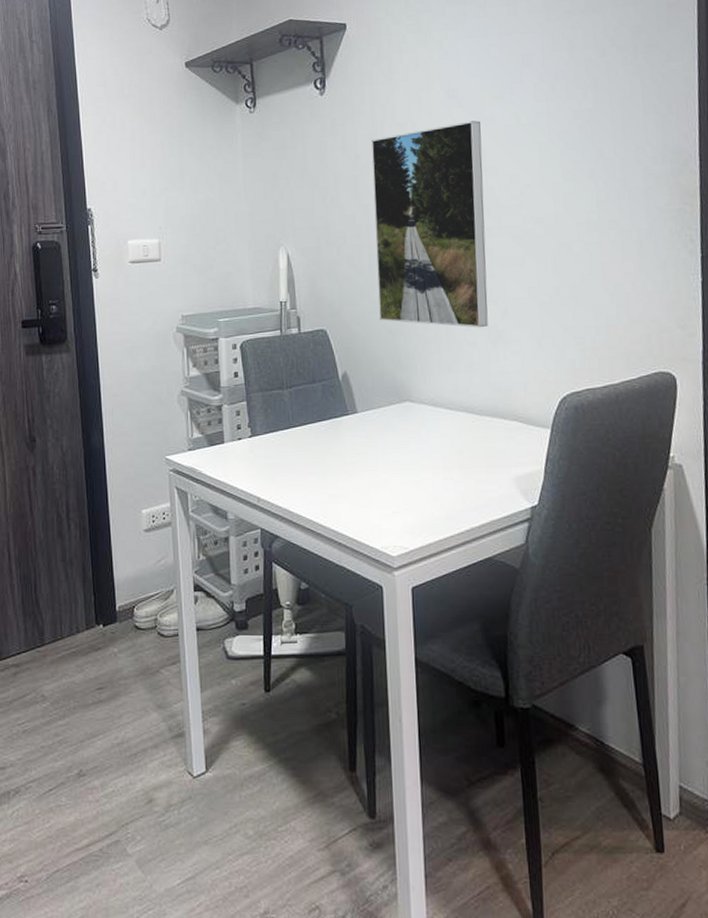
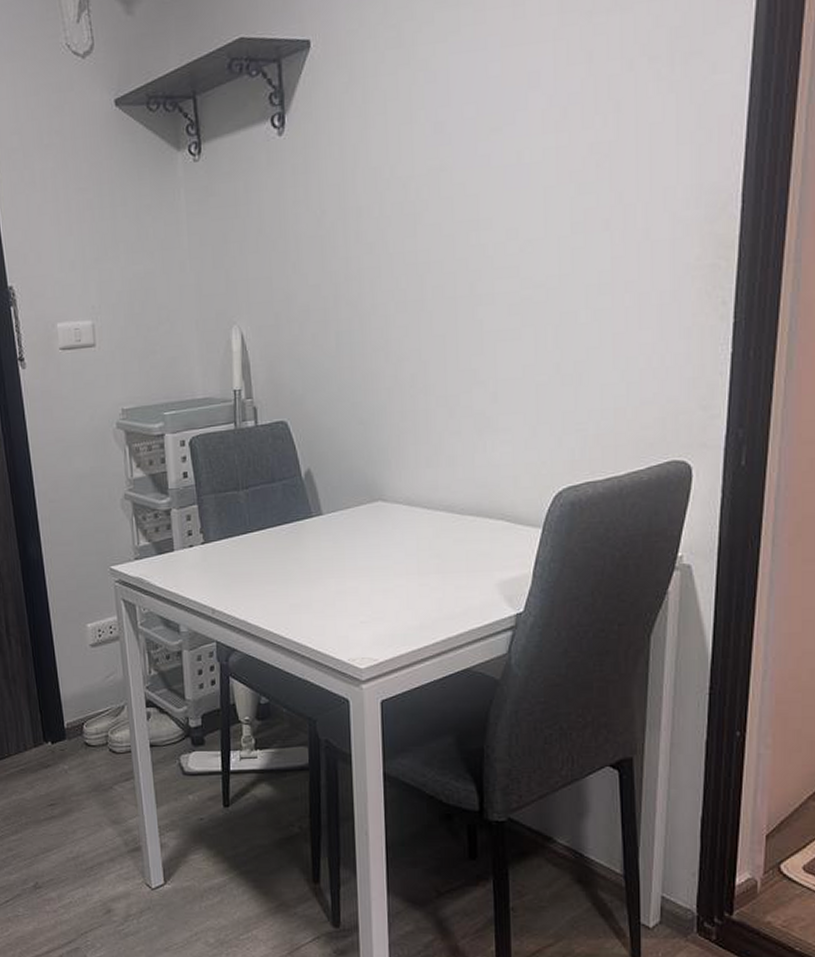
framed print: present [371,120,488,328] -> none [340,160,475,415]

